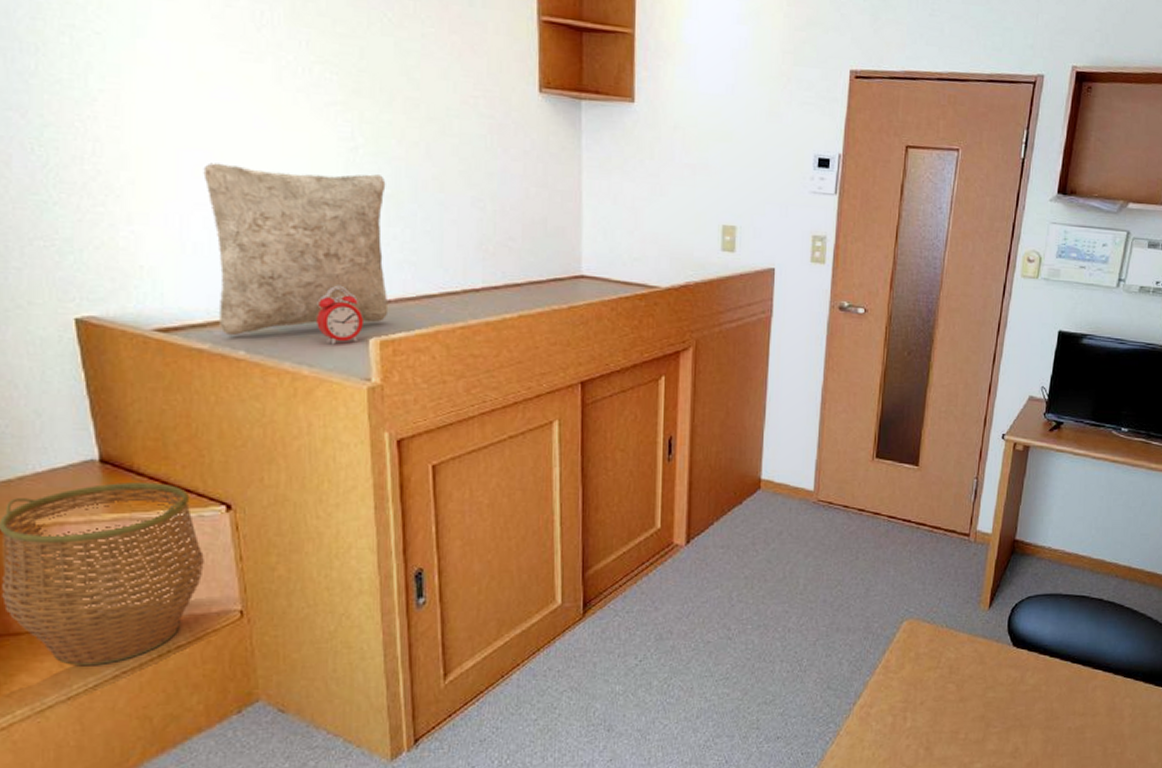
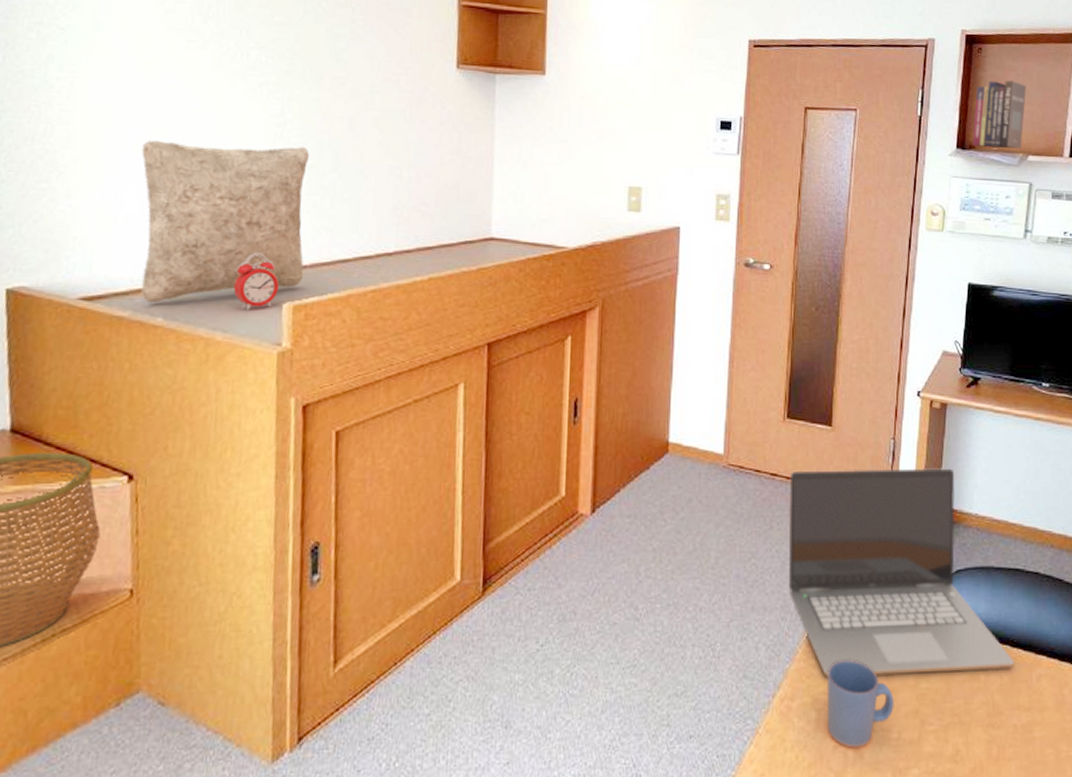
laptop: none [871,505,1073,688] -> present [788,468,1014,677]
mug: none [902,674,963,747] -> present [827,660,894,748]
books: none [1074,122,1134,195] -> present [972,80,1027,149]

